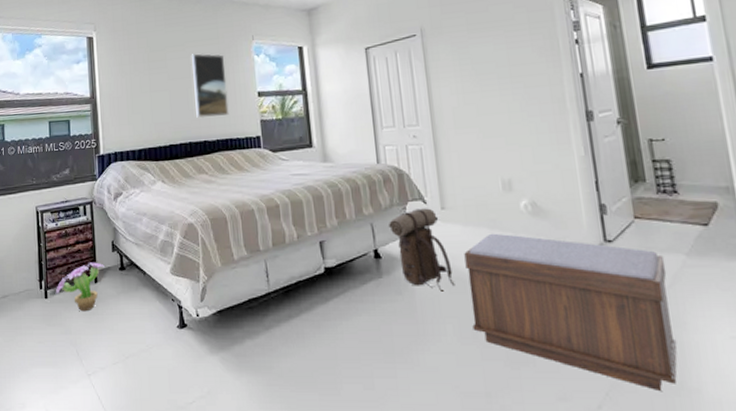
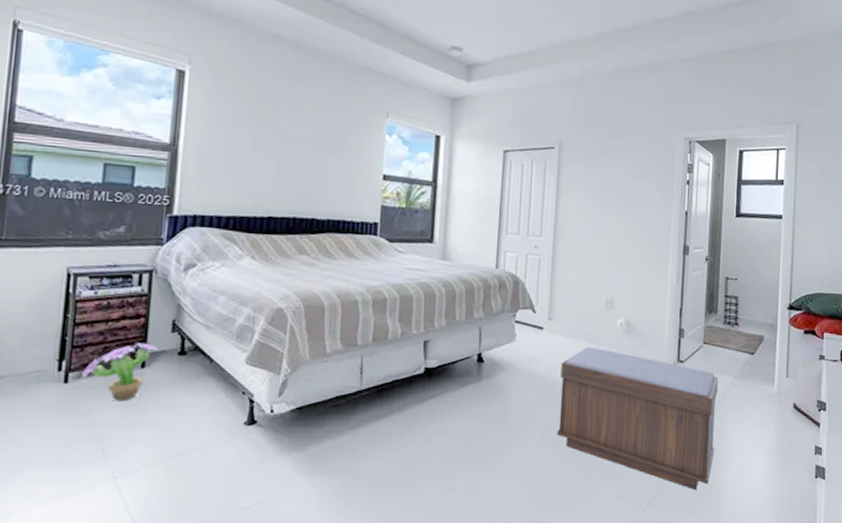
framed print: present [191,53,229,119] -> none [307,118,351,195]
backpack: present [388,208,455,292] -> none [495,317,549,398]

